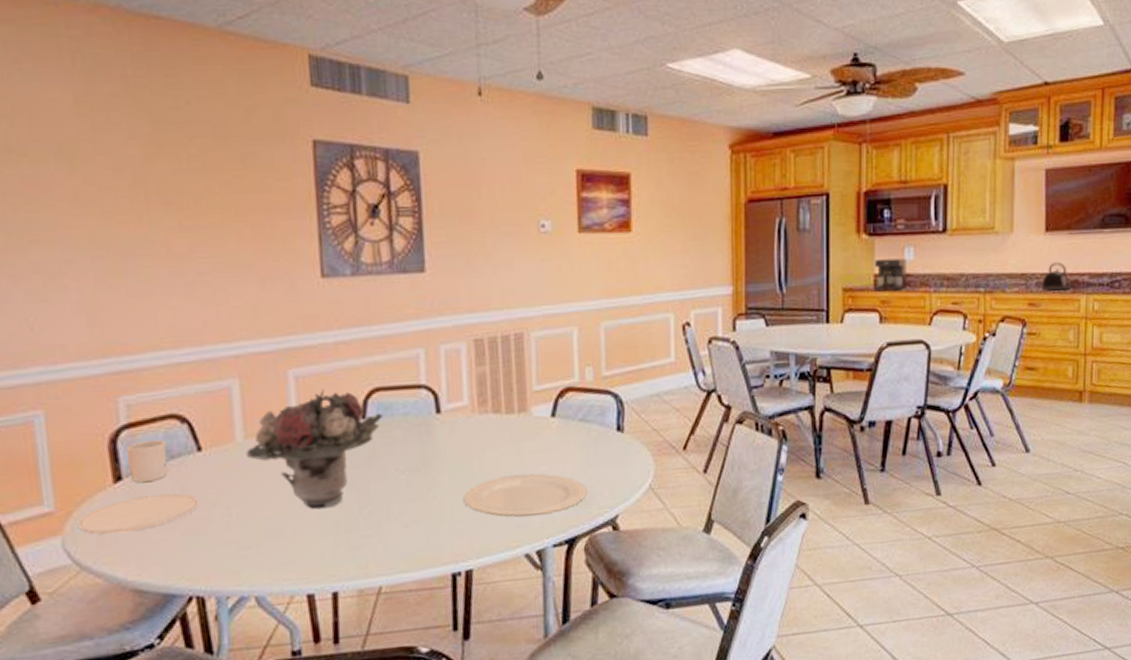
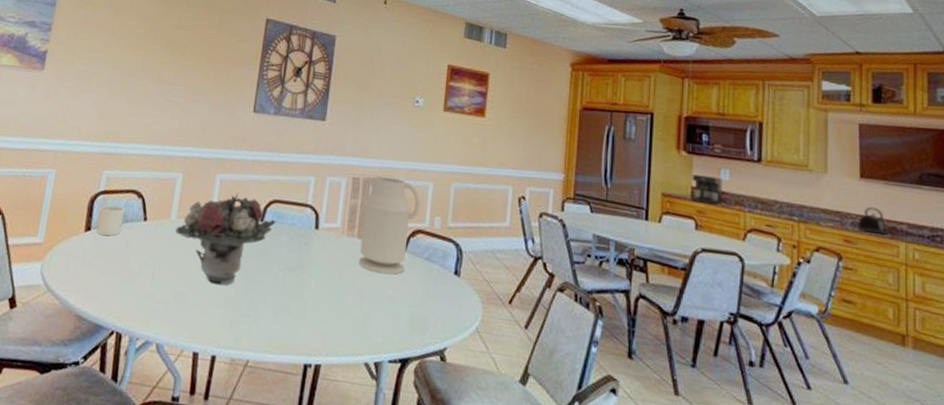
plate: present [77,493,199,535] -> none [54,245,136,271]
plate: present [464,473,587,517] -> none [324,291,423,333]
water jug: none [492,330,565,450] -> present [358,176,421,275]

